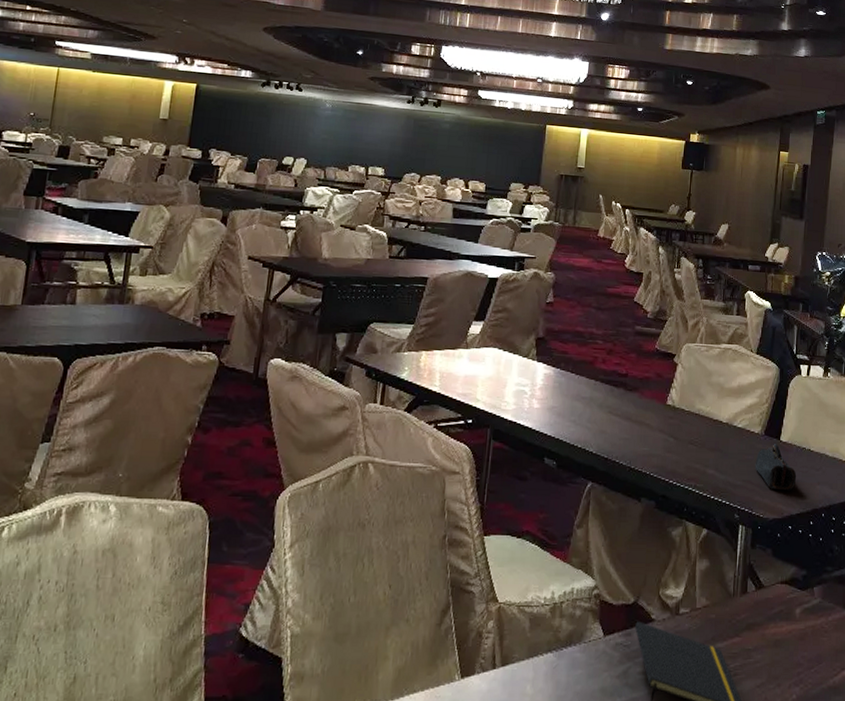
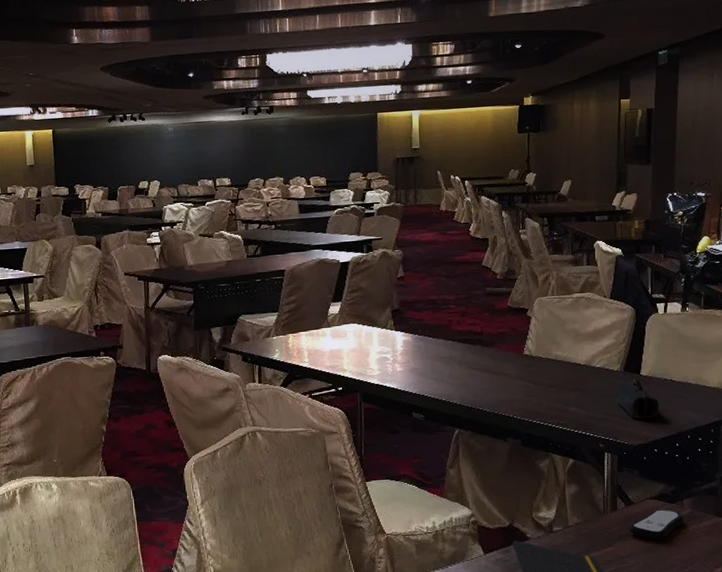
remote control: none [758,596,813,634] -> present [629,509,684,541]

